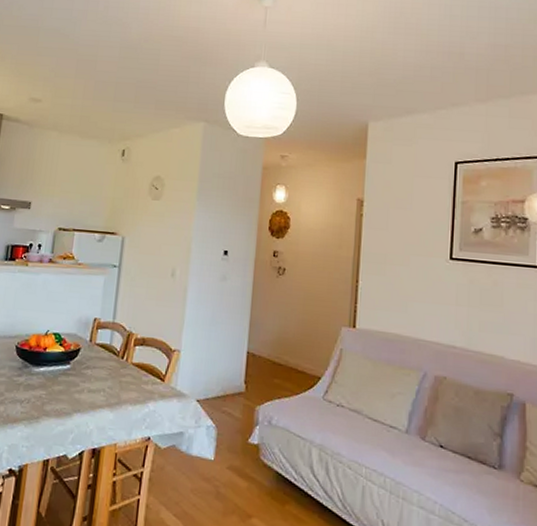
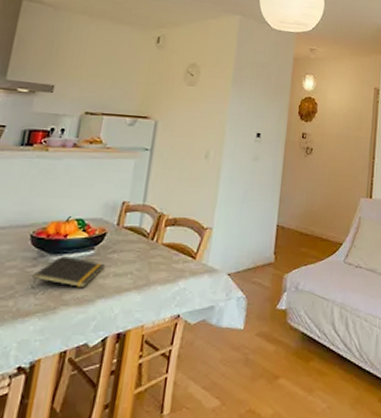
notepad: none [17,367,80,400] -> present [31,255,106,288]

